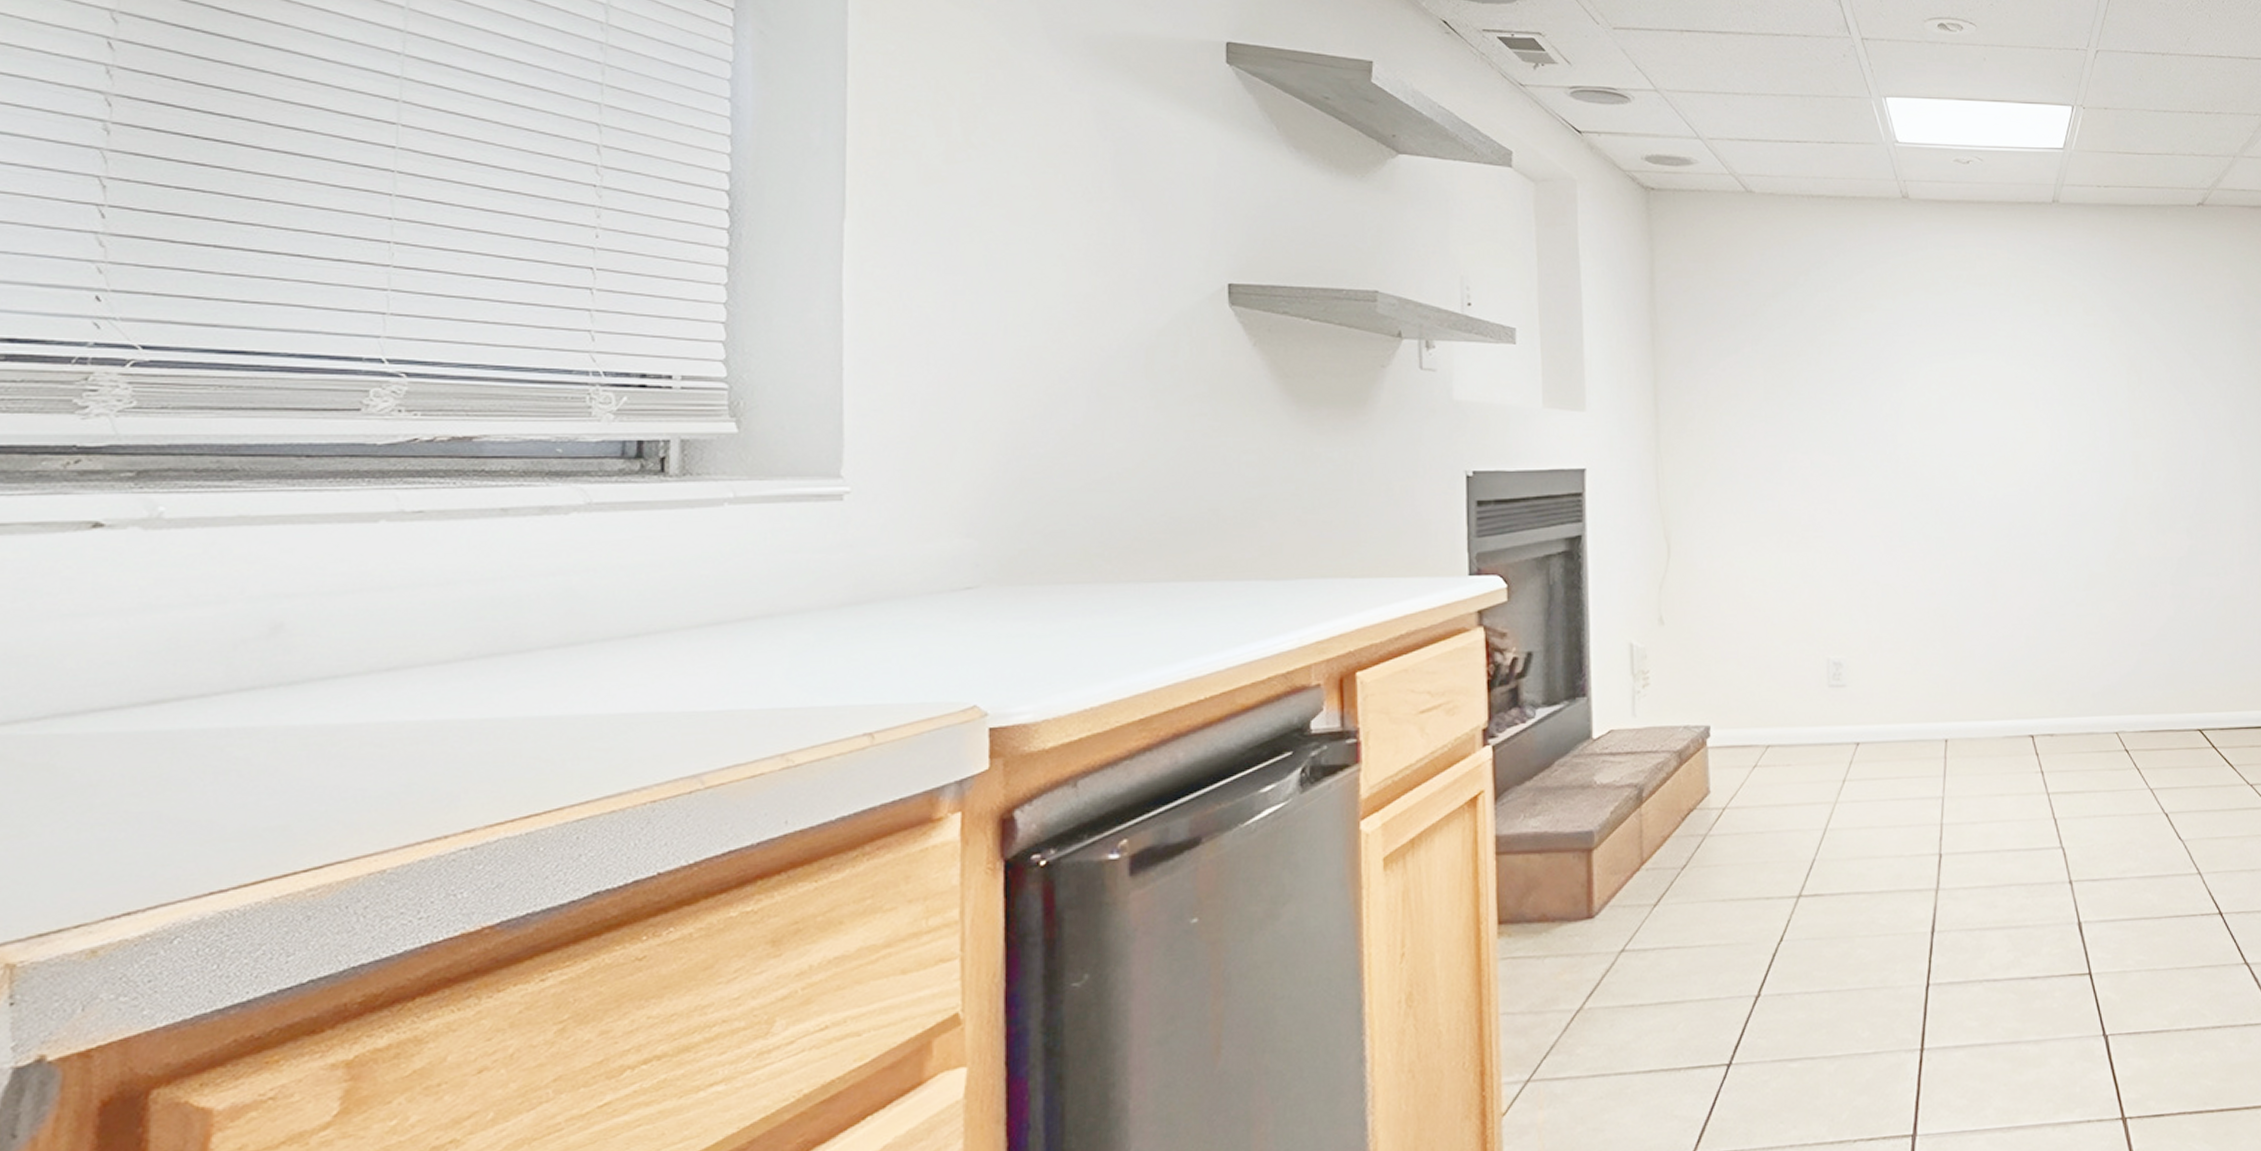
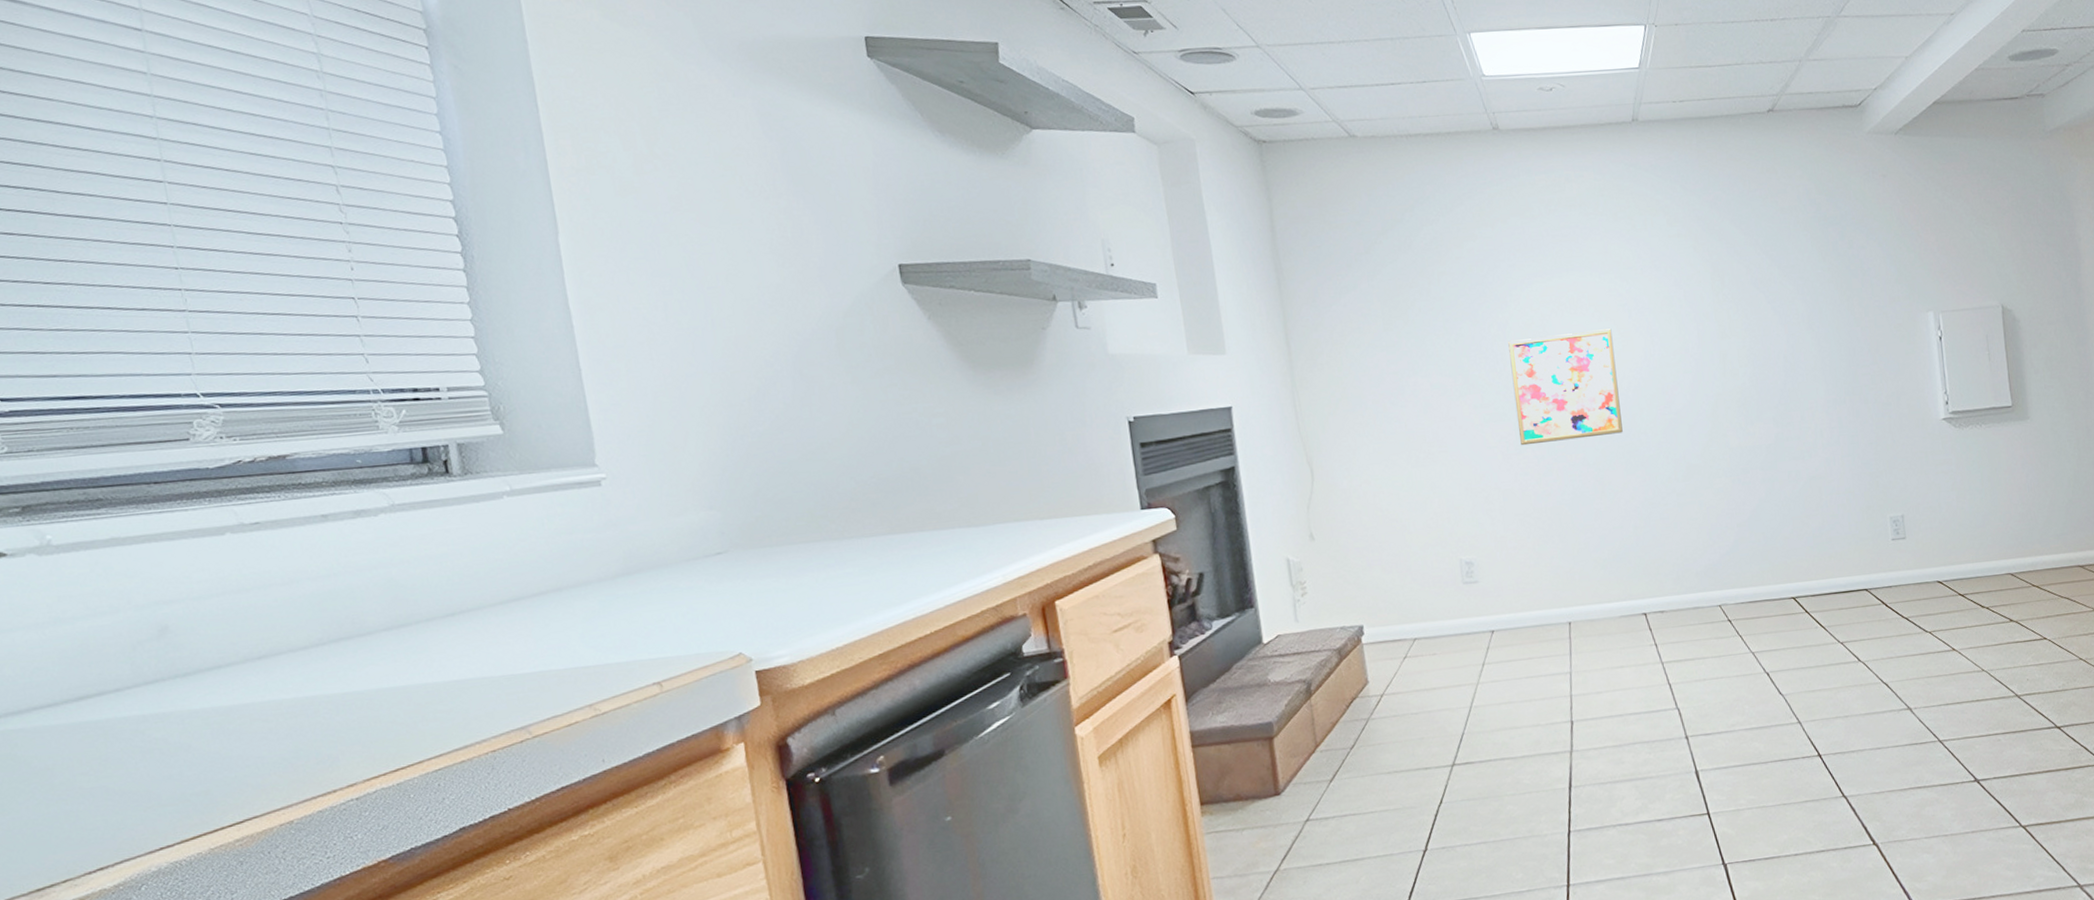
wall art: none [1901,418,2021,537] -> present [1508,328,1623,446]

